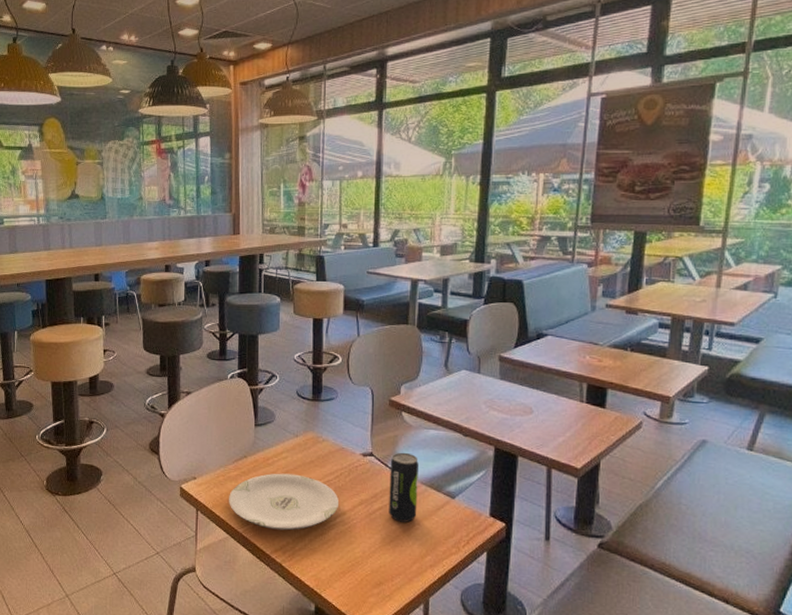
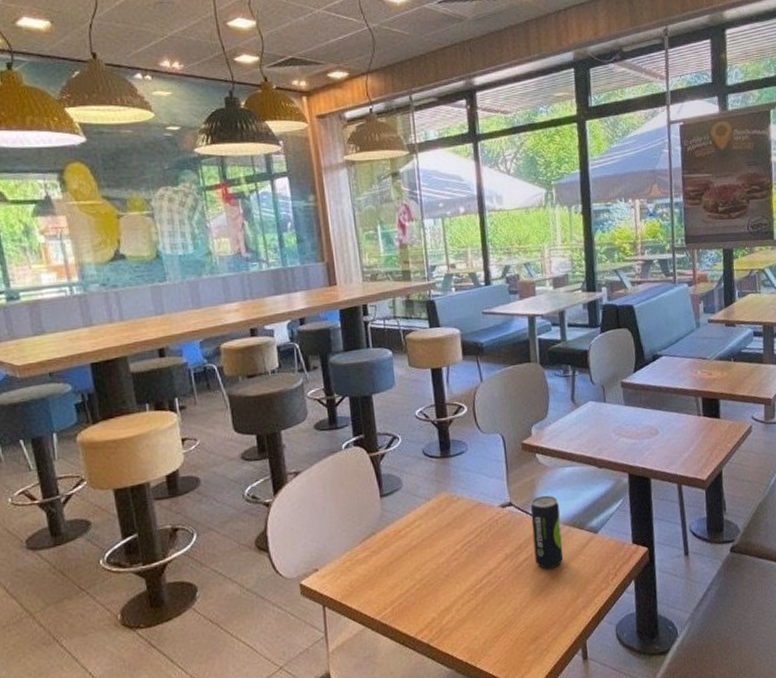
plate: present [229,473,338,531] -> none [360,541,483,609]

